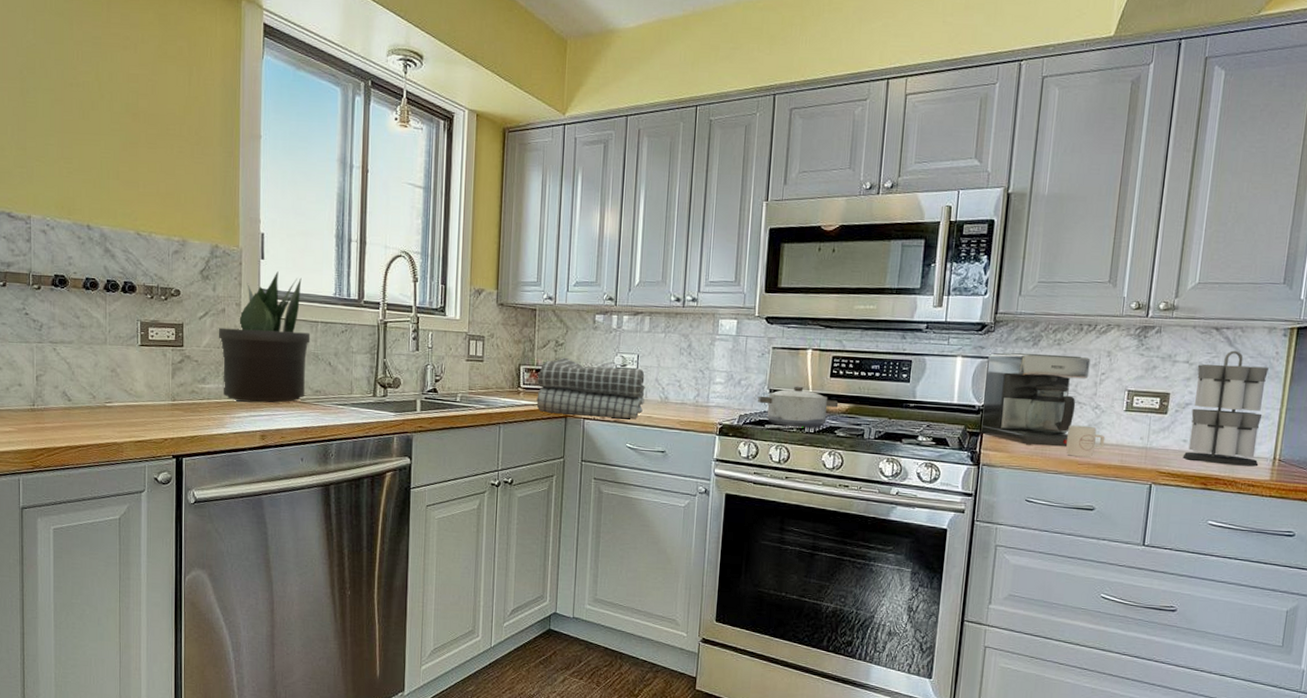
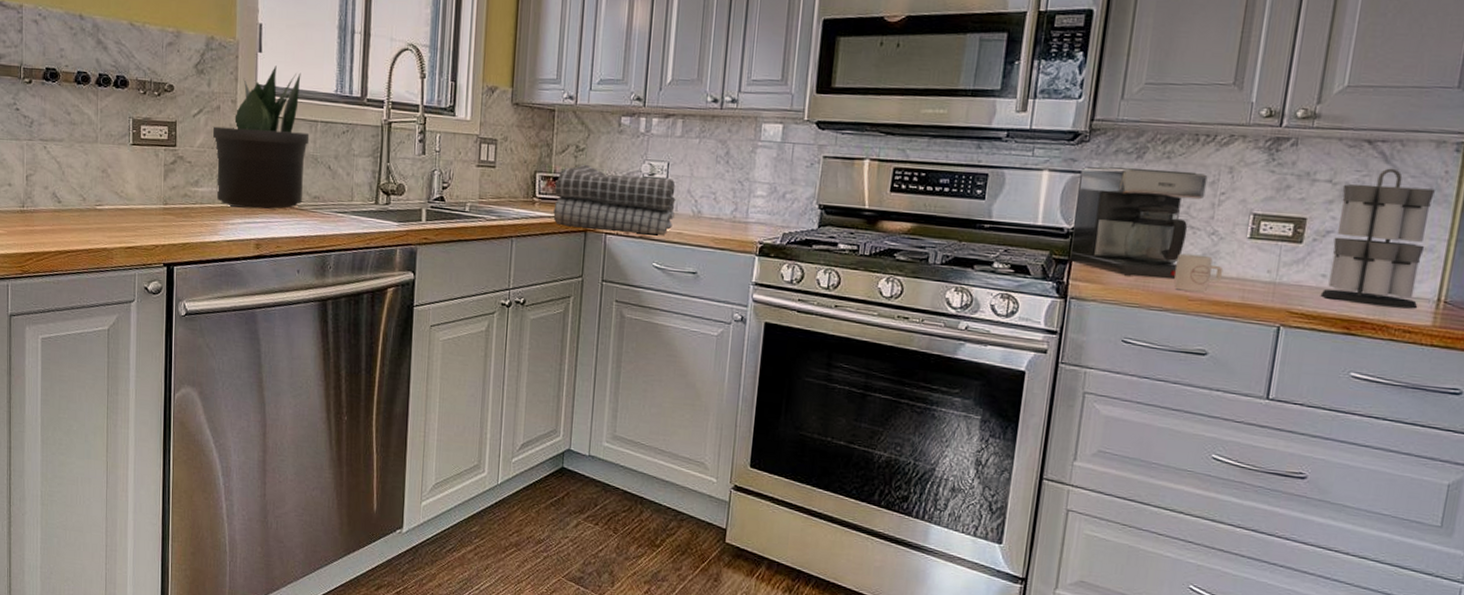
cooking pot: present [757,386,839,428] -> none [804,201,900,250]

